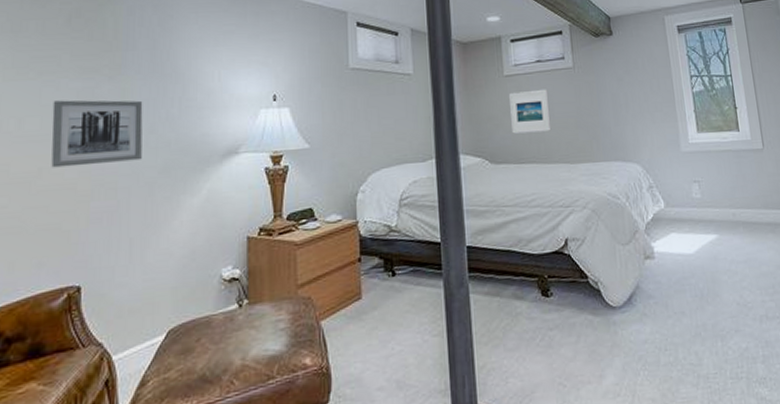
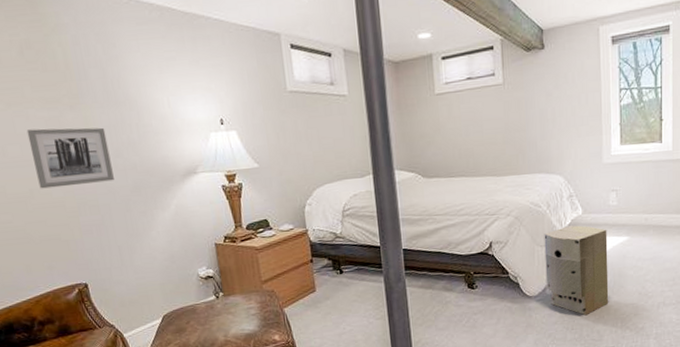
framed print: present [509,89,552,134] -> none [440,106,480,150]
air purifier: none [625,220,705,332] -> present [544,225,609,316]

